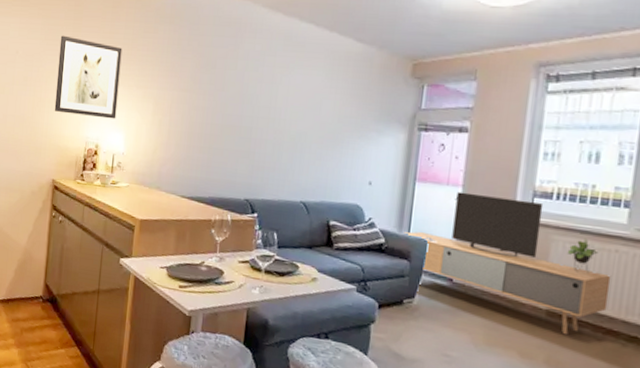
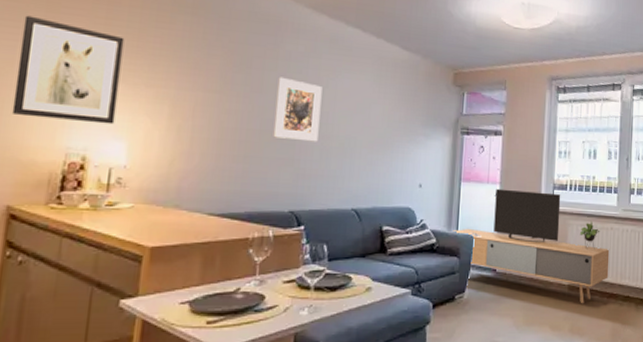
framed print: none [232,75,276,137] -> present [273,77,323,142]

